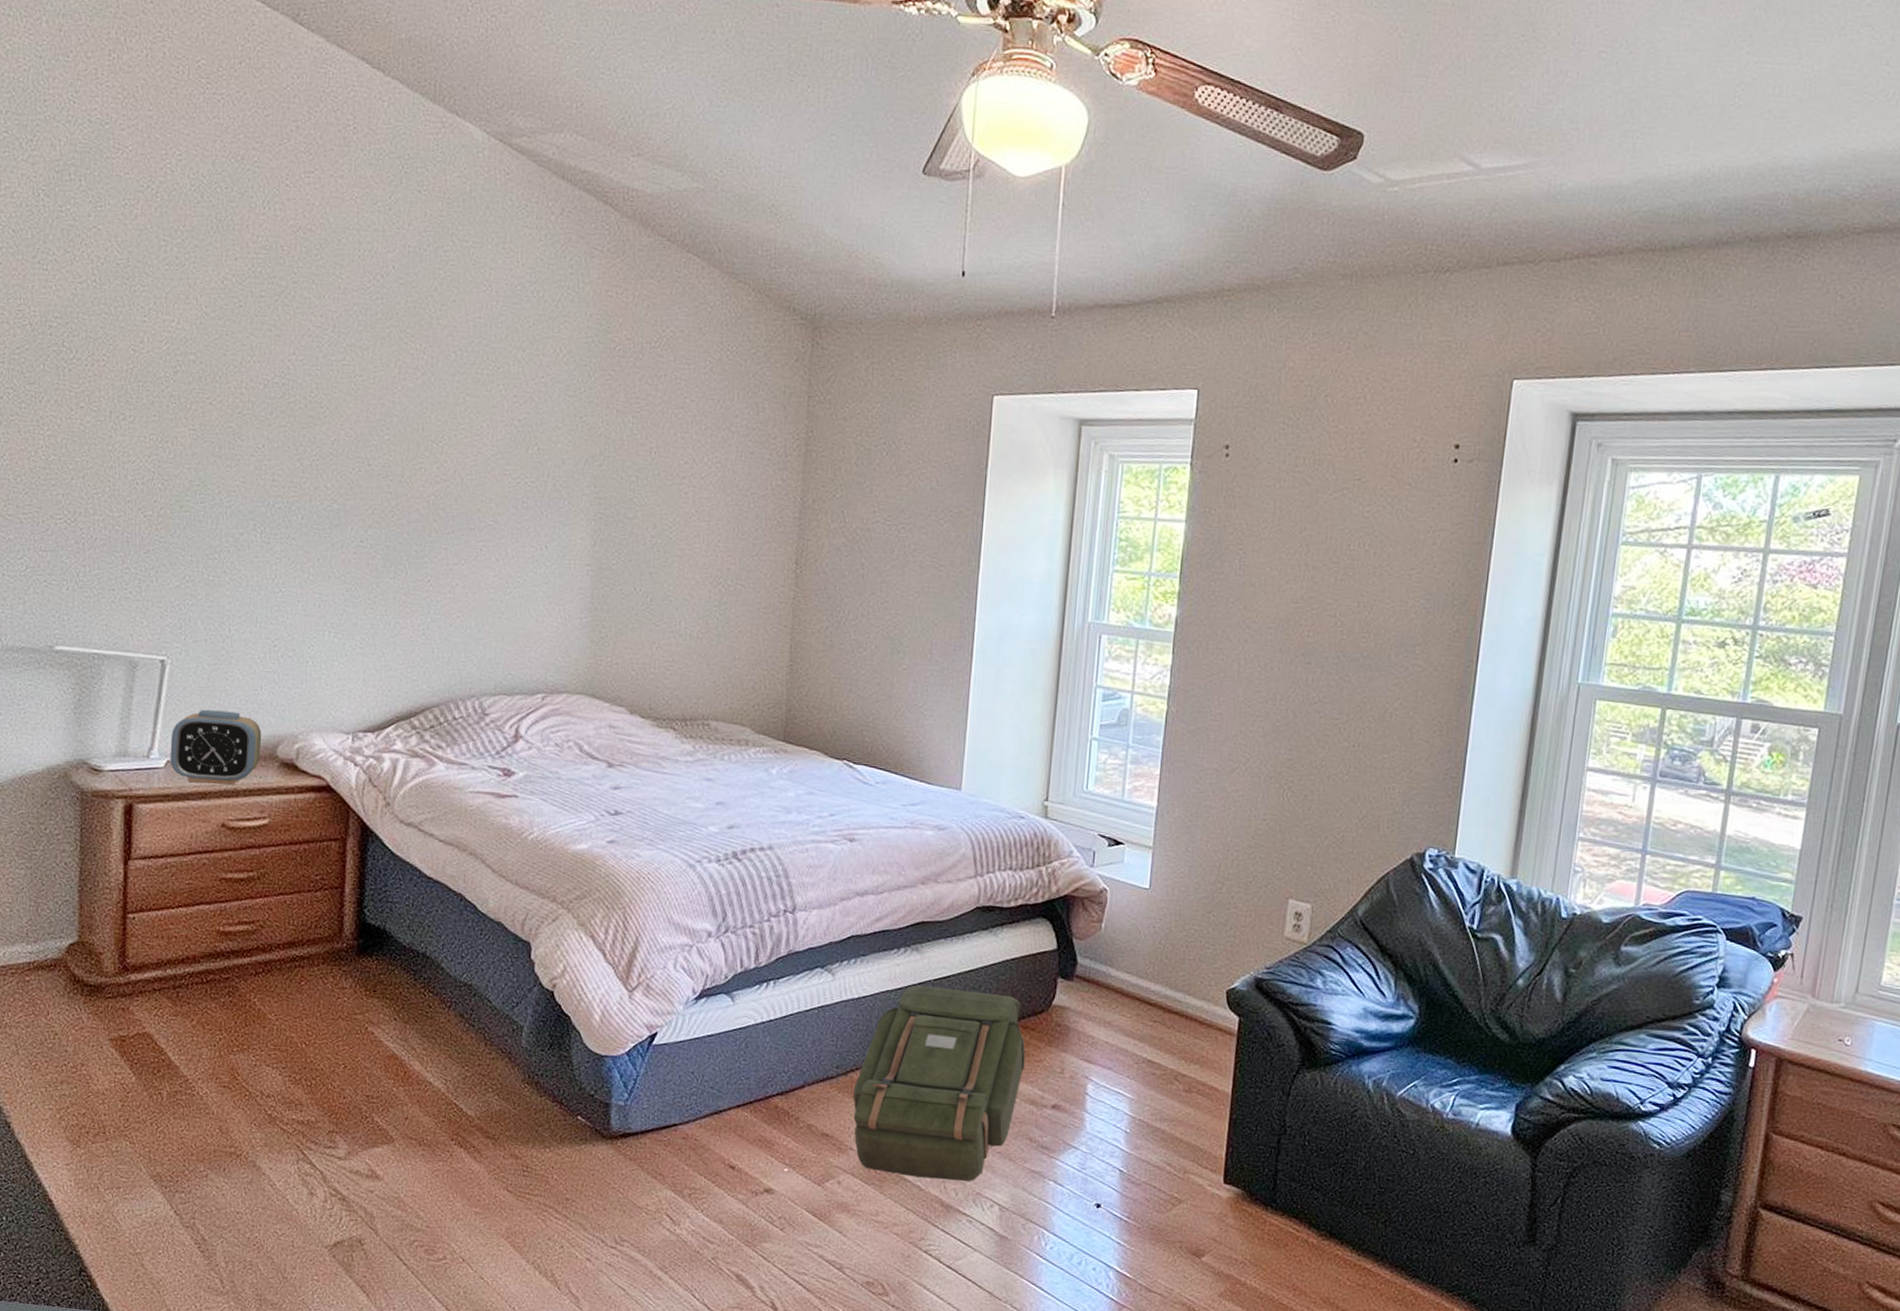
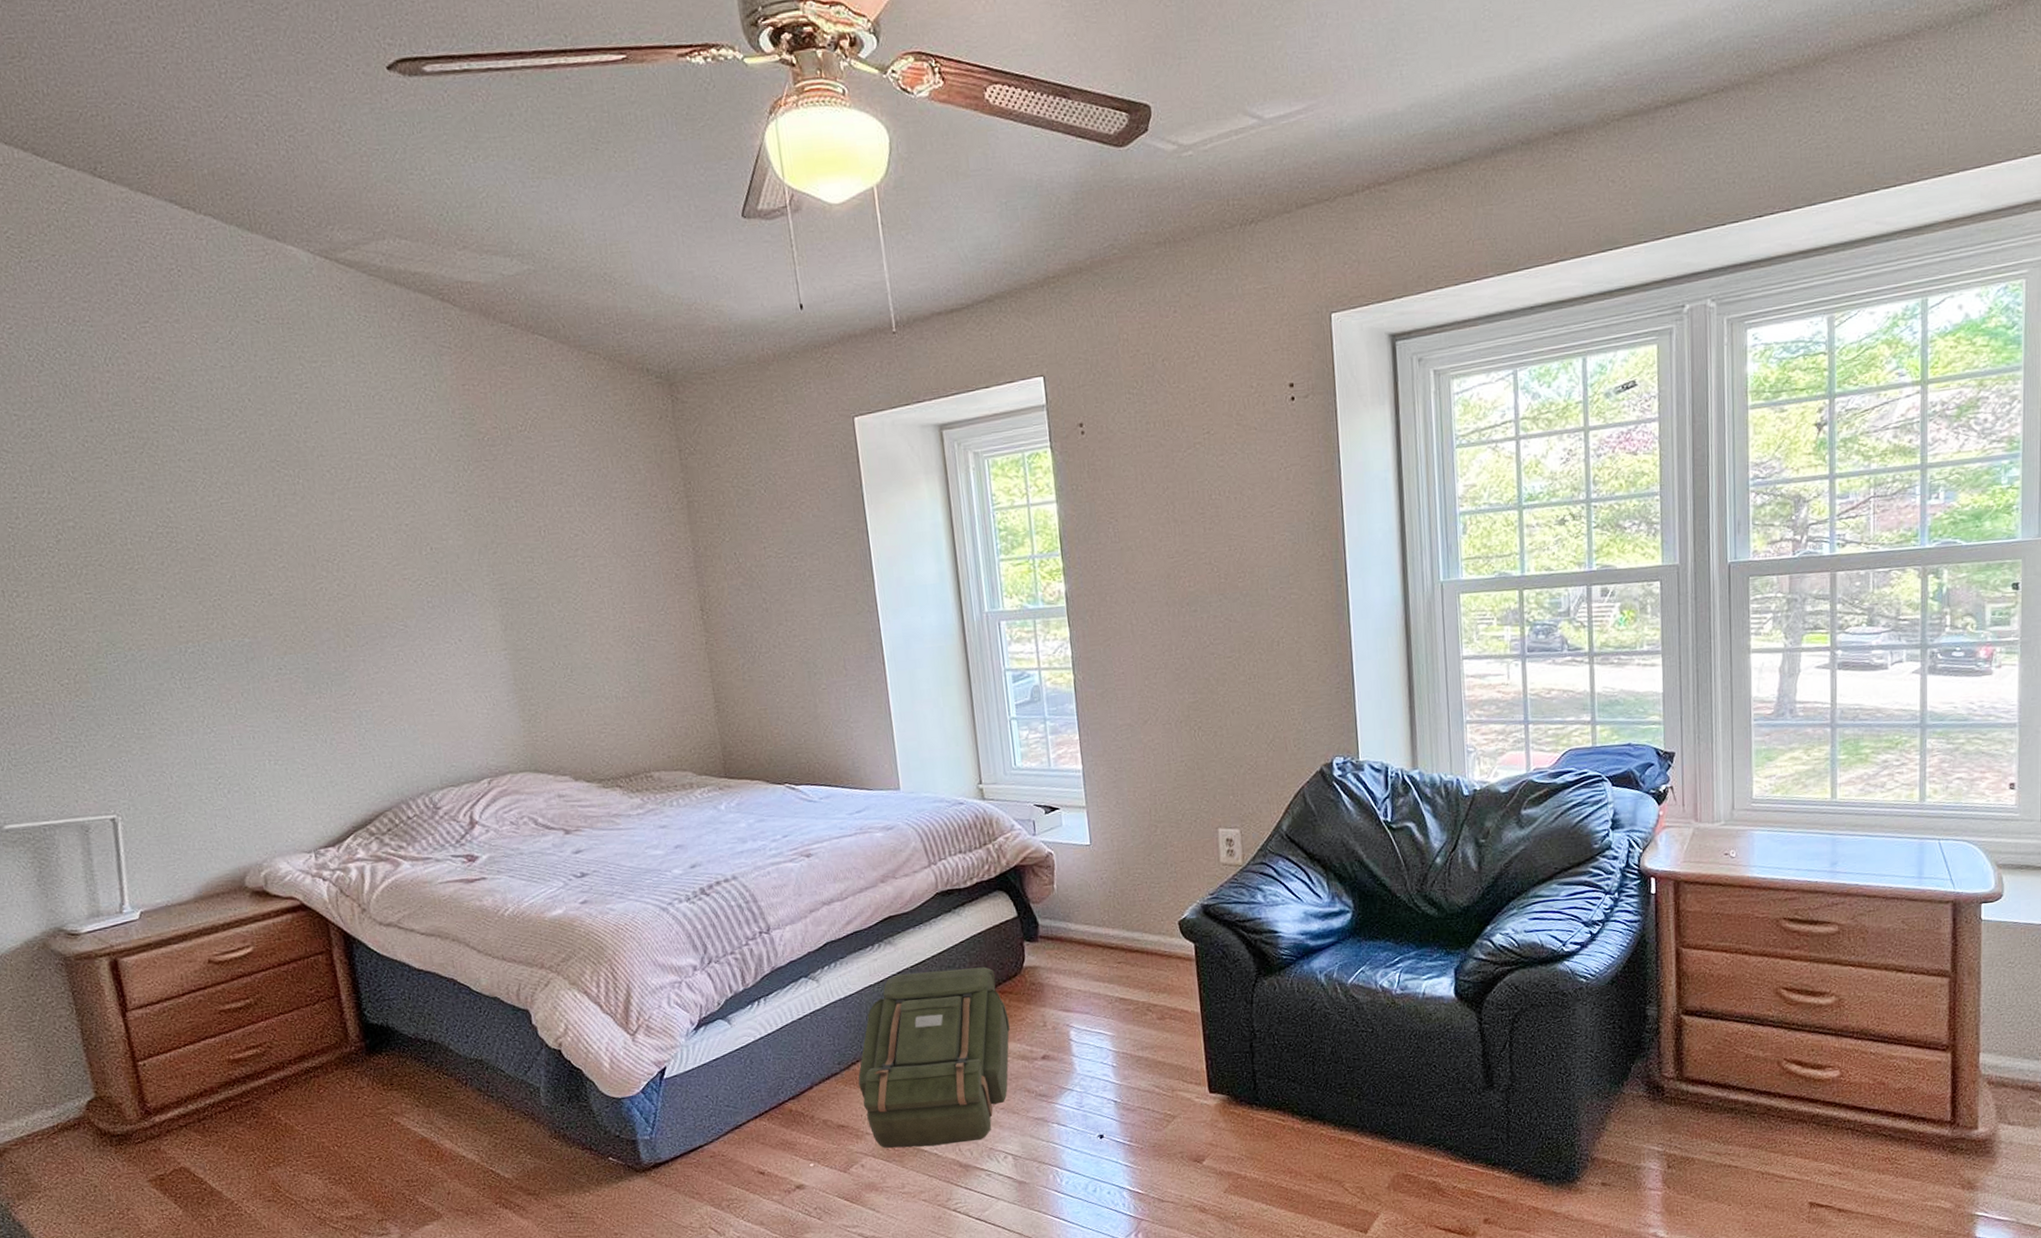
alarm clock: present [170,709,262,785] -> none [138,853,231,928]

